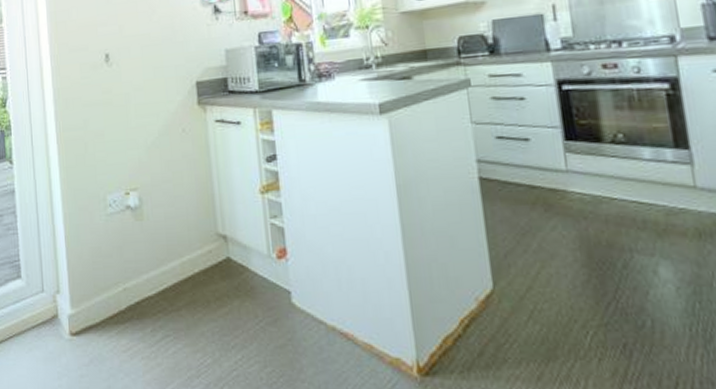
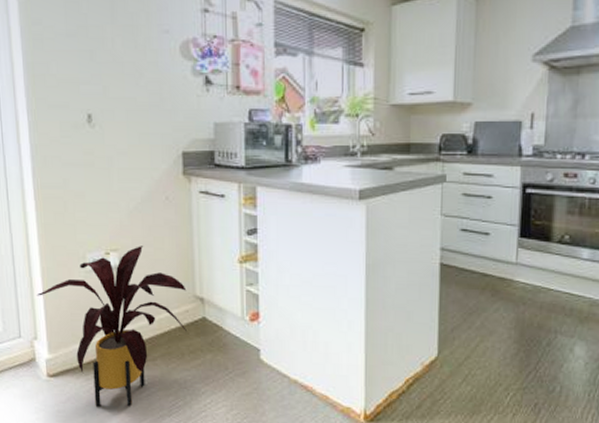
house plant: none [59,182,211,370] -> present [36,246,187,408]

